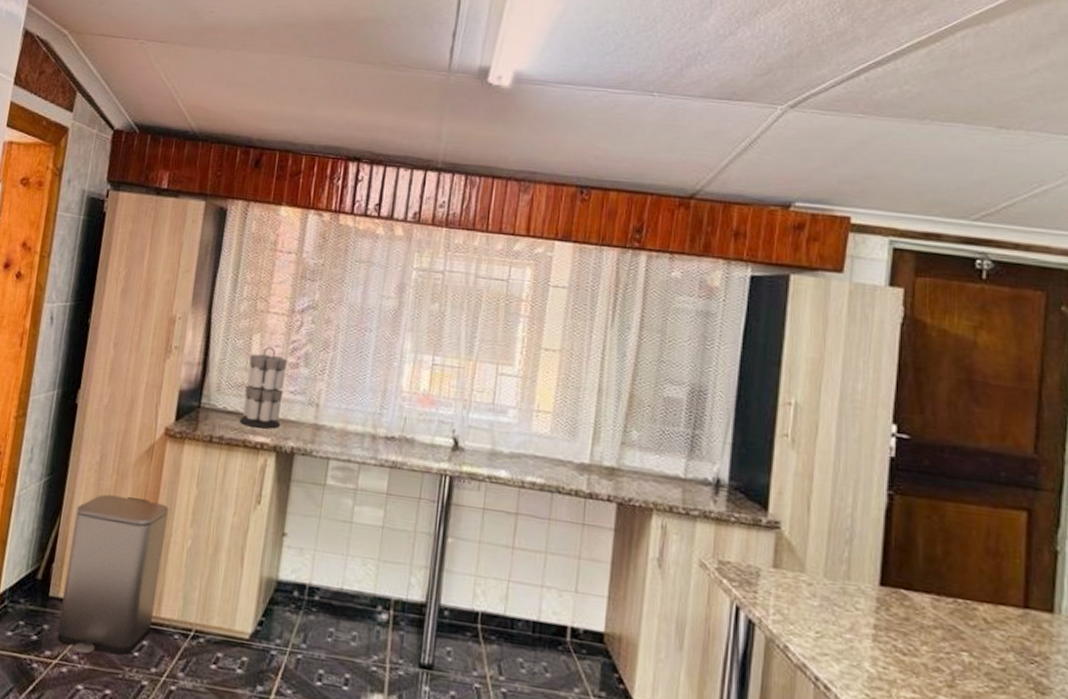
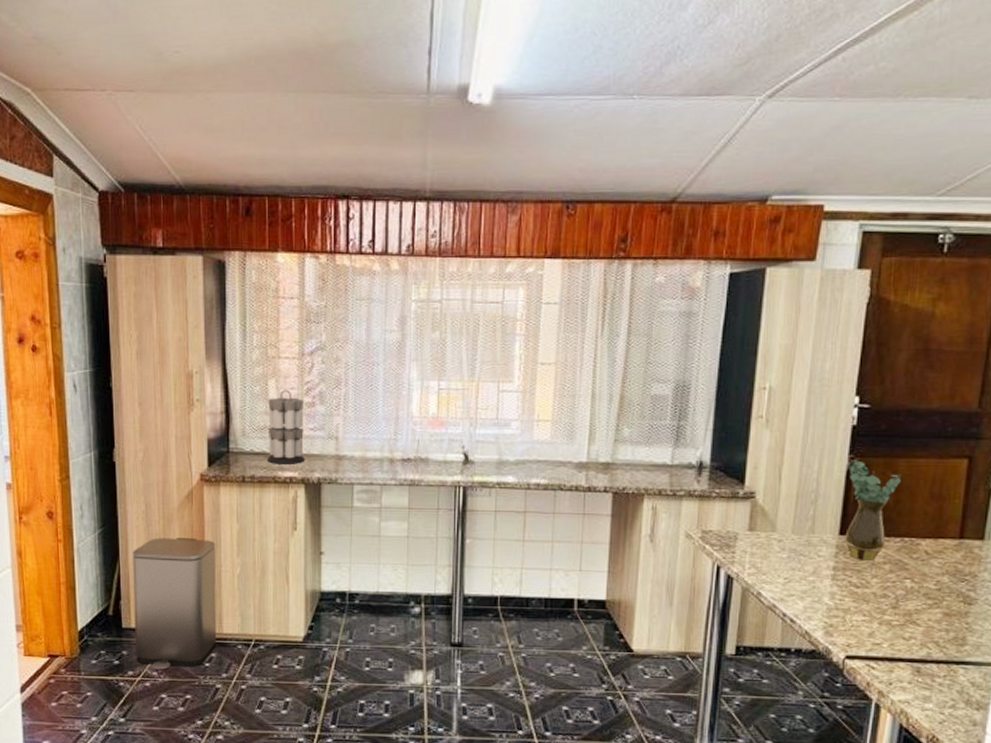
vase: none [886,493,949,623] -> present [845,457,901,561]

